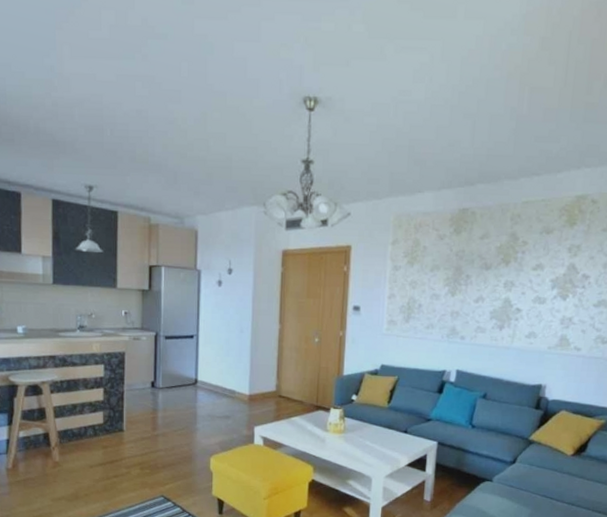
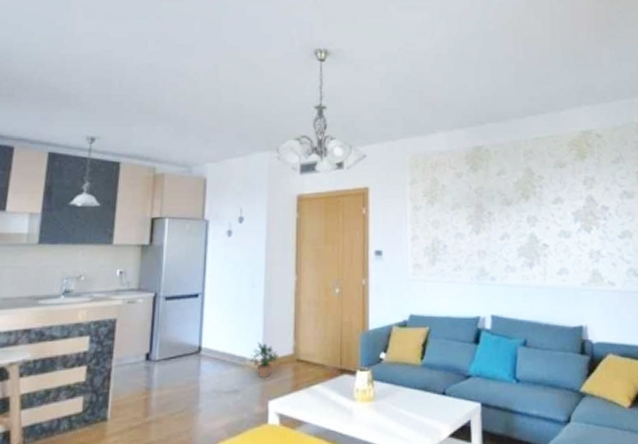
potted plant: none [239,379,264,408] -> present [250,342,279,377]

